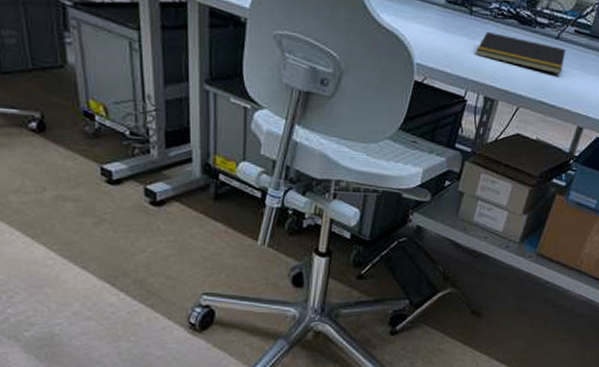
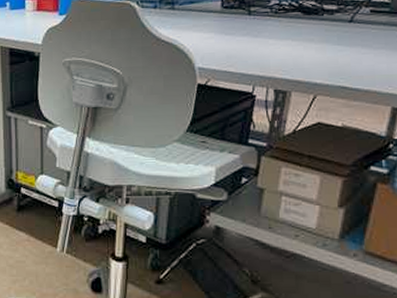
notepad: present [476,32,566,75] -> none [260,27,363,57]

